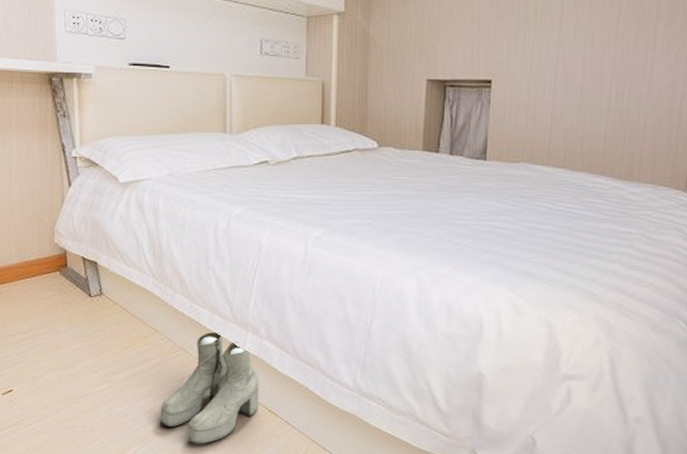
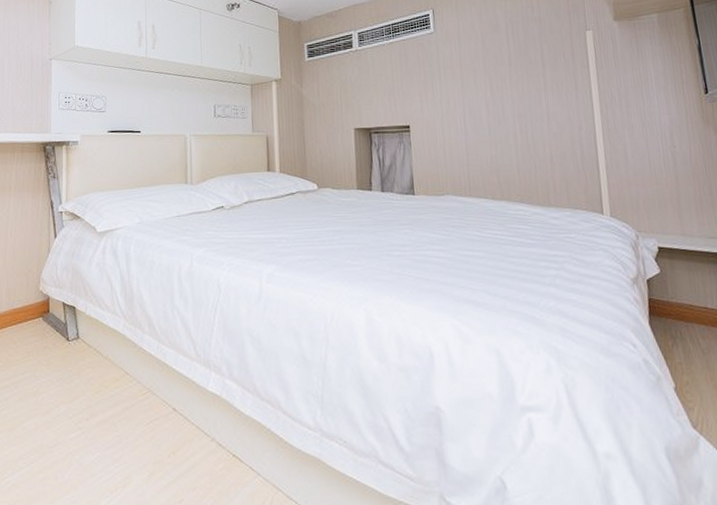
boots: present [160,332,259,445] -> none [129,372,224,497]

